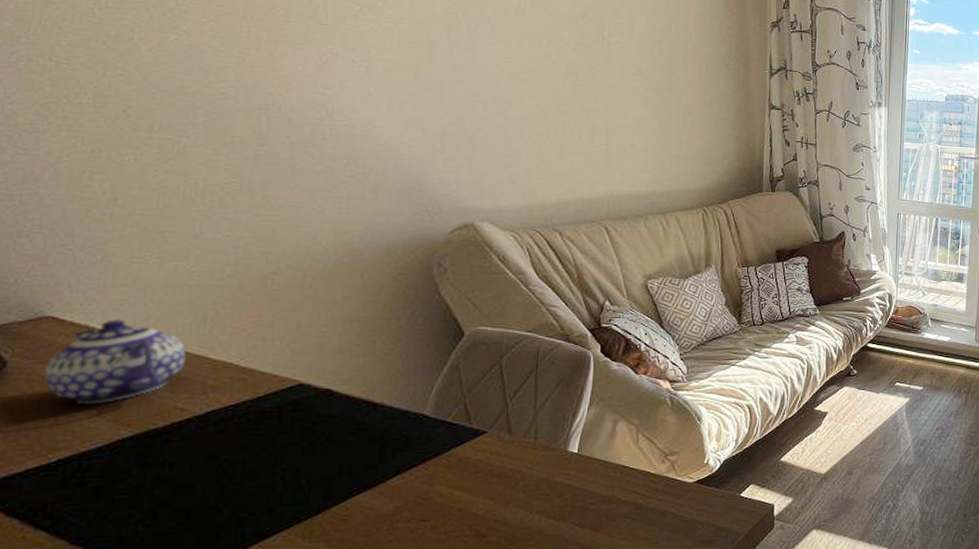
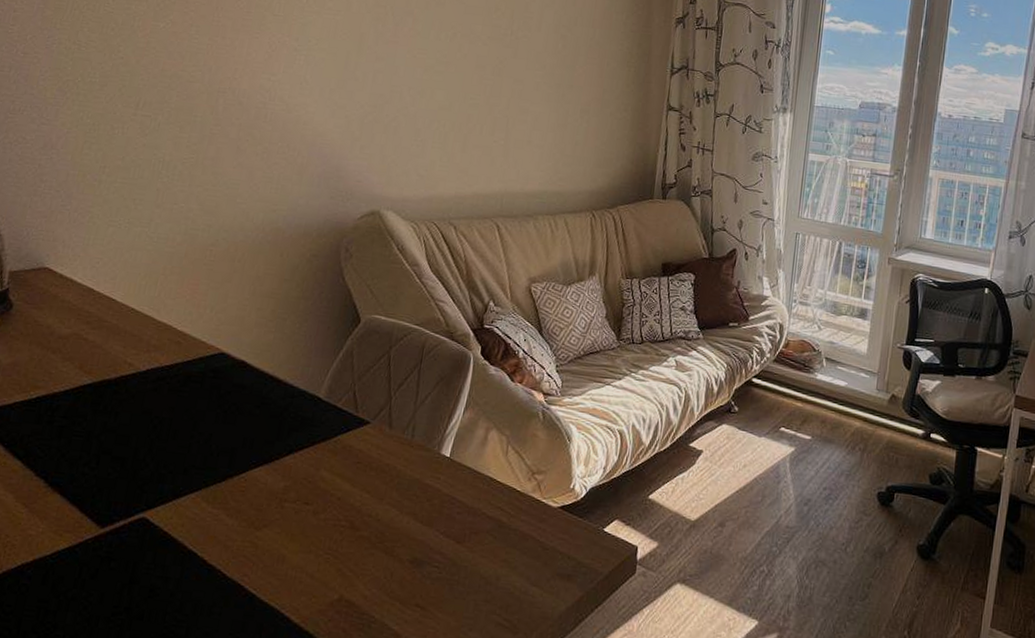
teapot: present [44,319,186,404] -> none [36,275,139,350]

